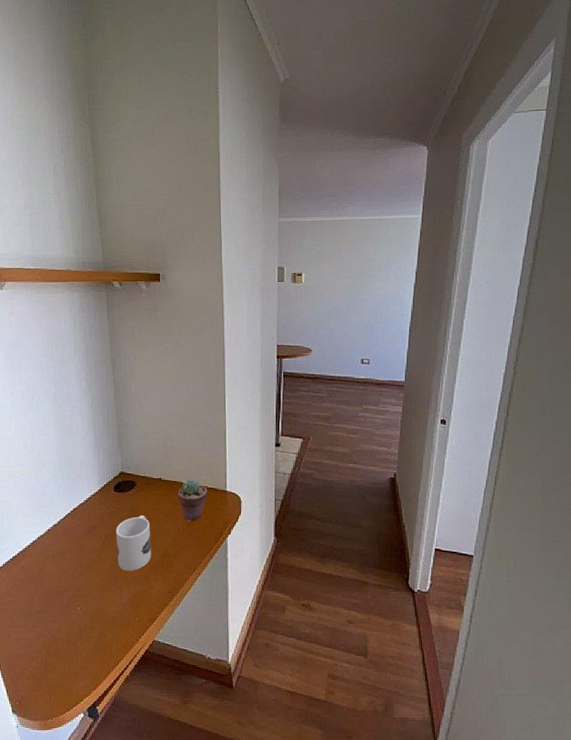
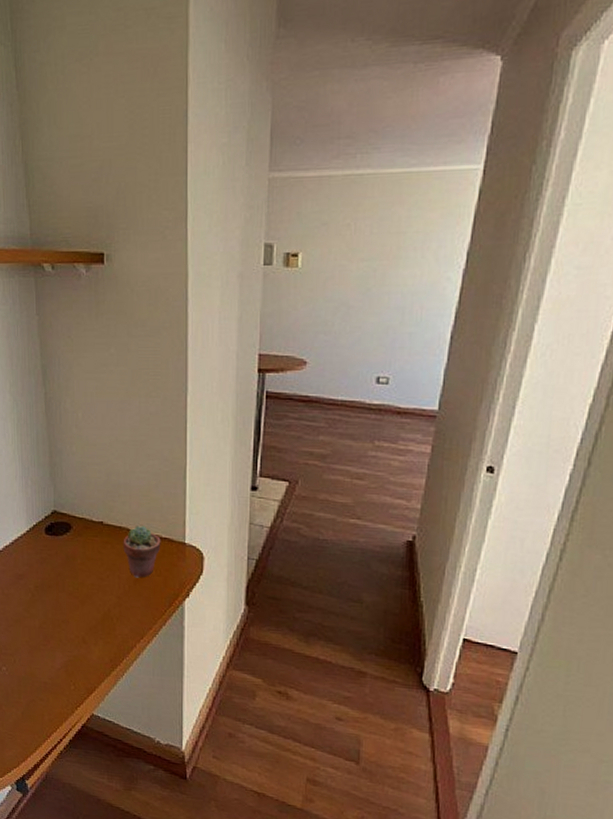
mug: present [116,515,152,571] -> none [47,565,91,631]

